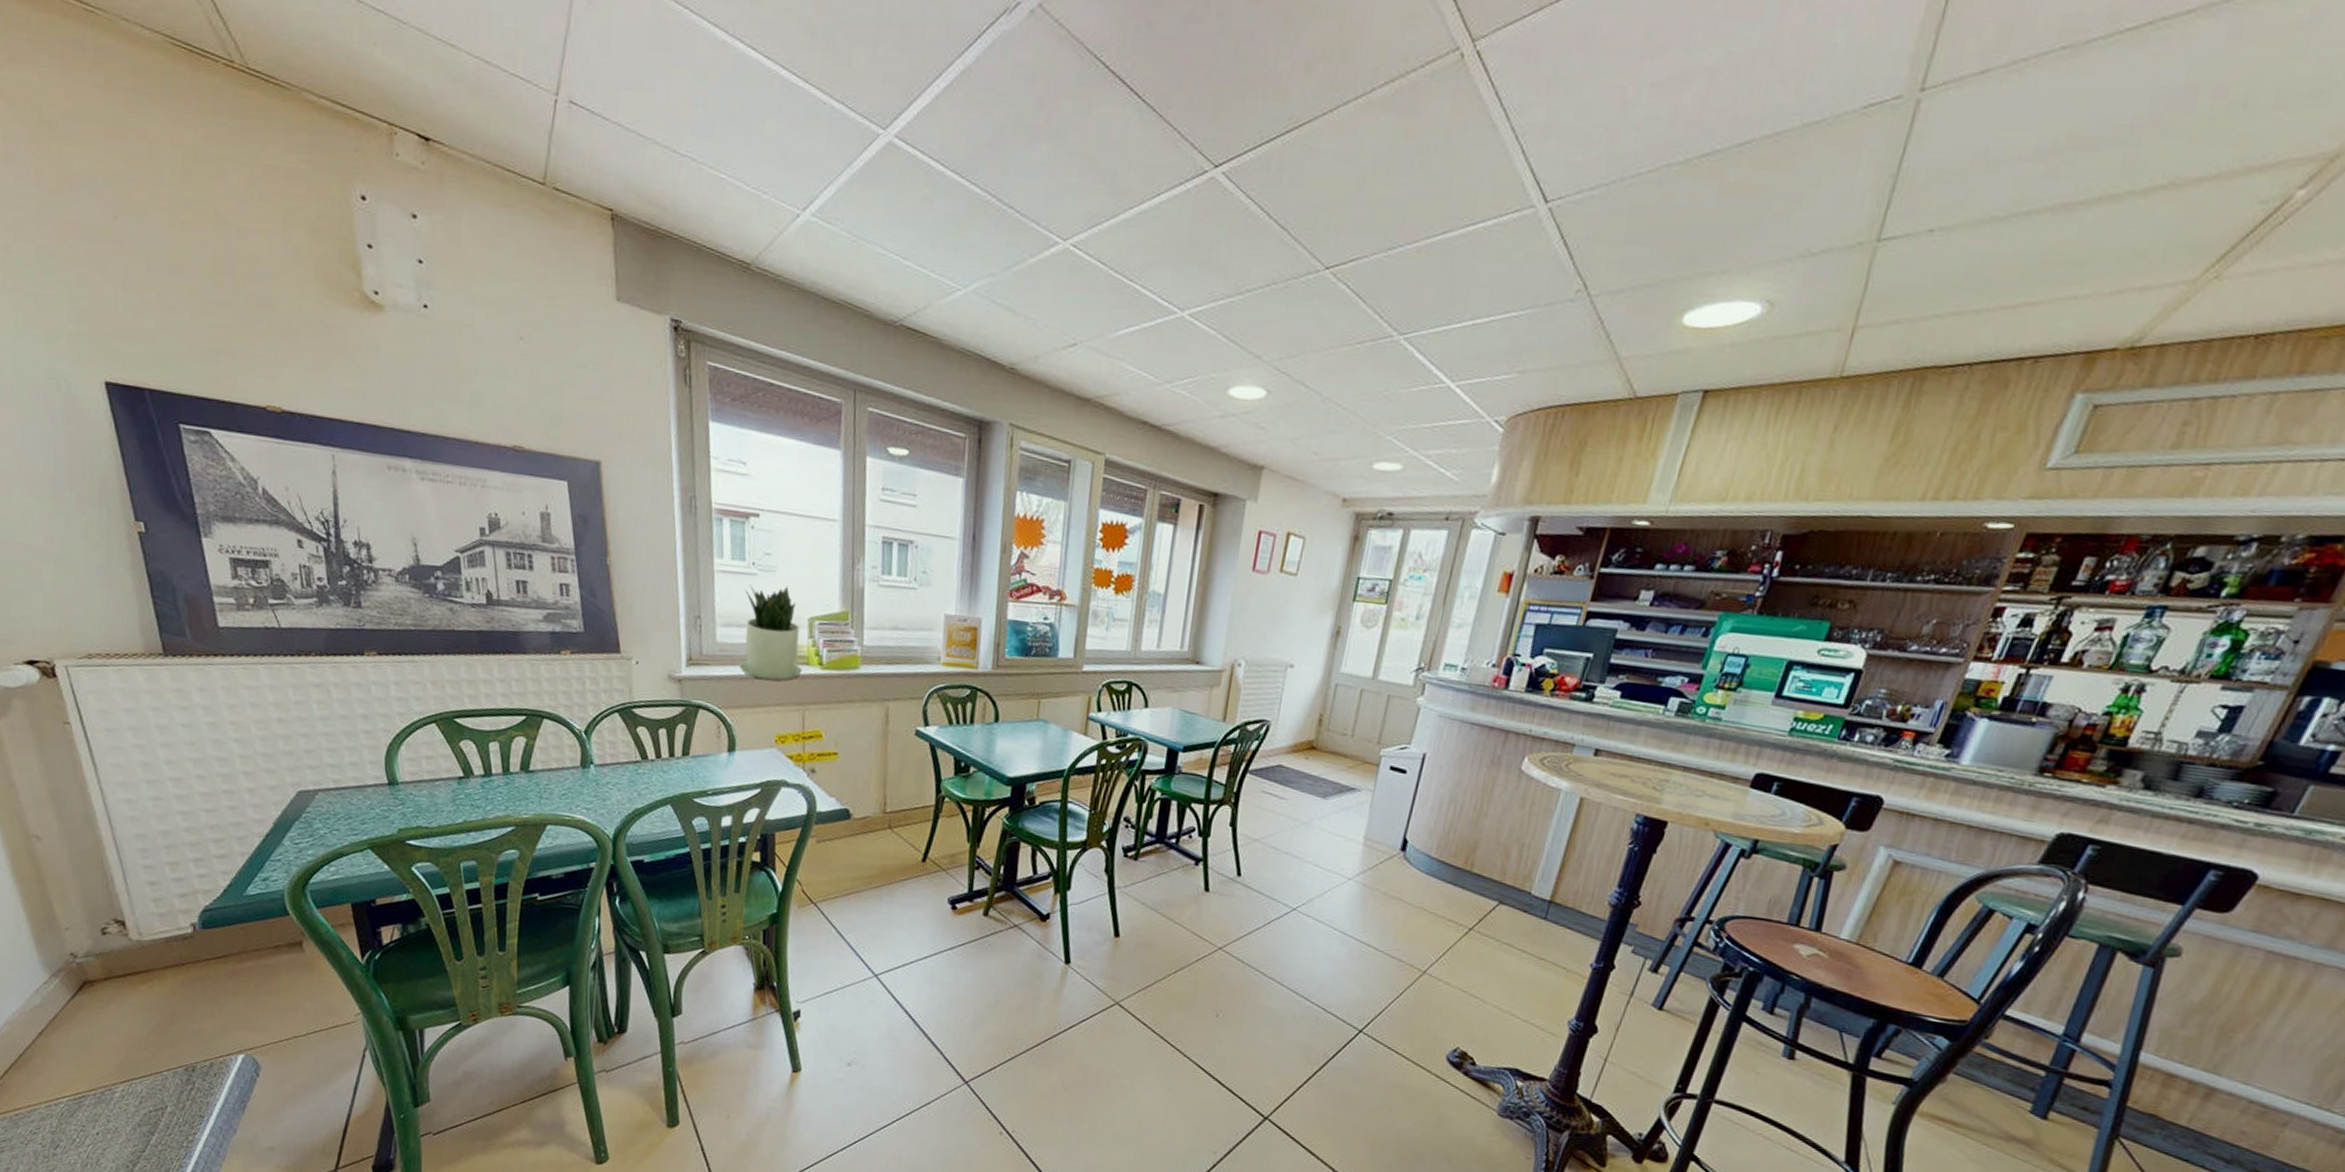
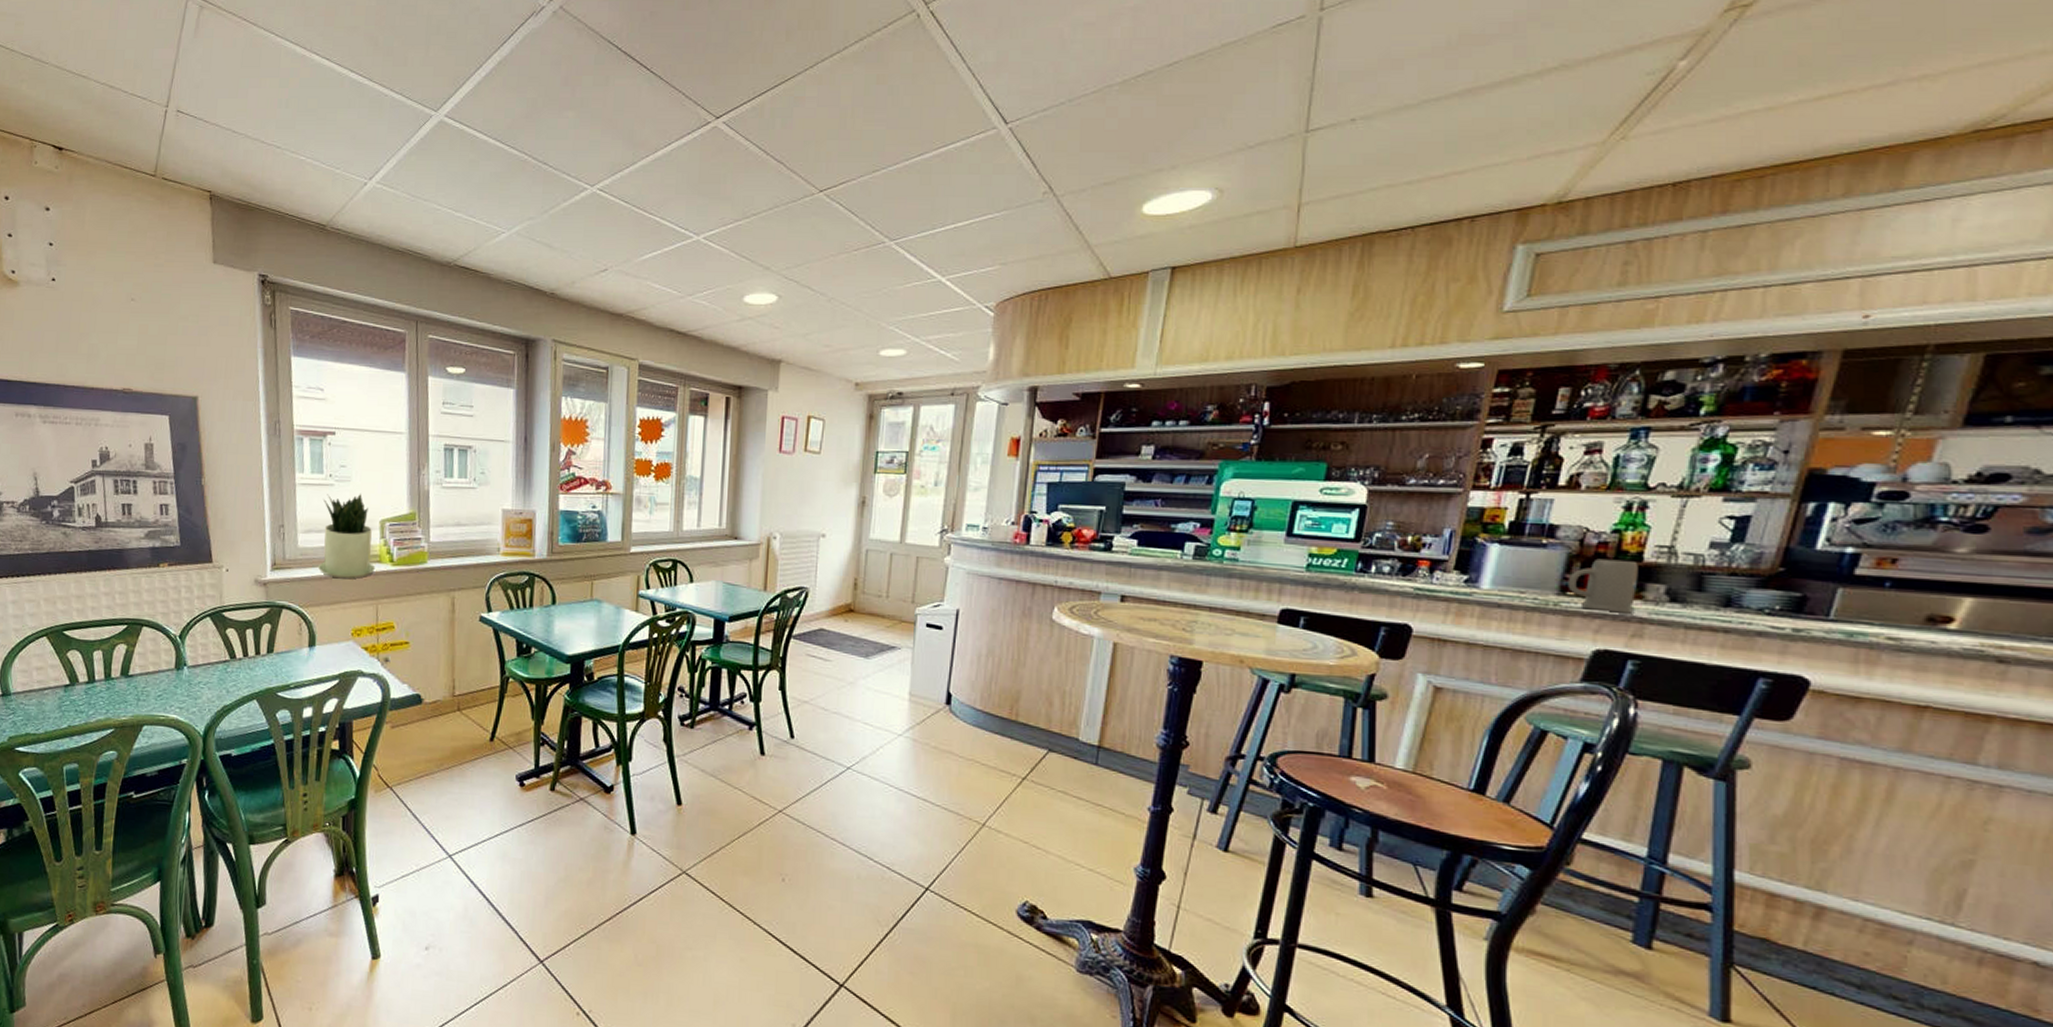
beer mug: none [2046,740,2122,799] -> present [1568,558,1638,614]

